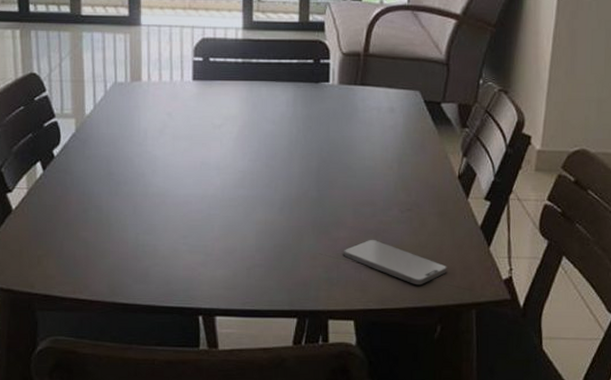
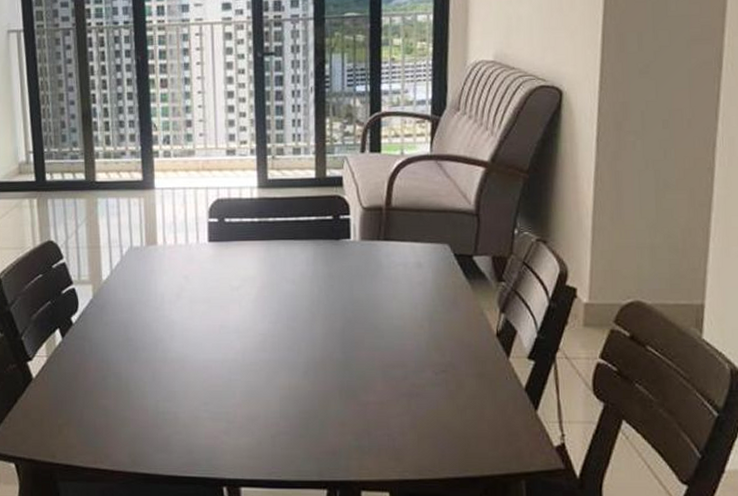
smartphone: present [344,239,447,285] -> none [374,403,490,454]

